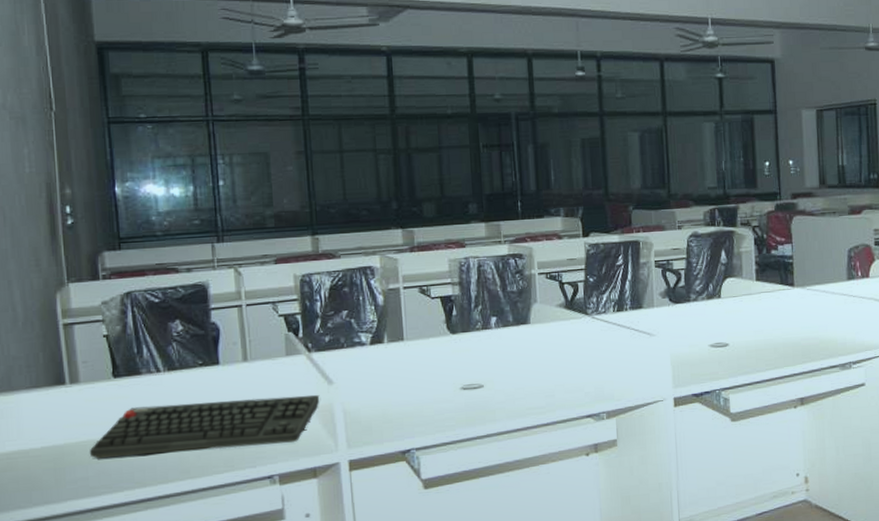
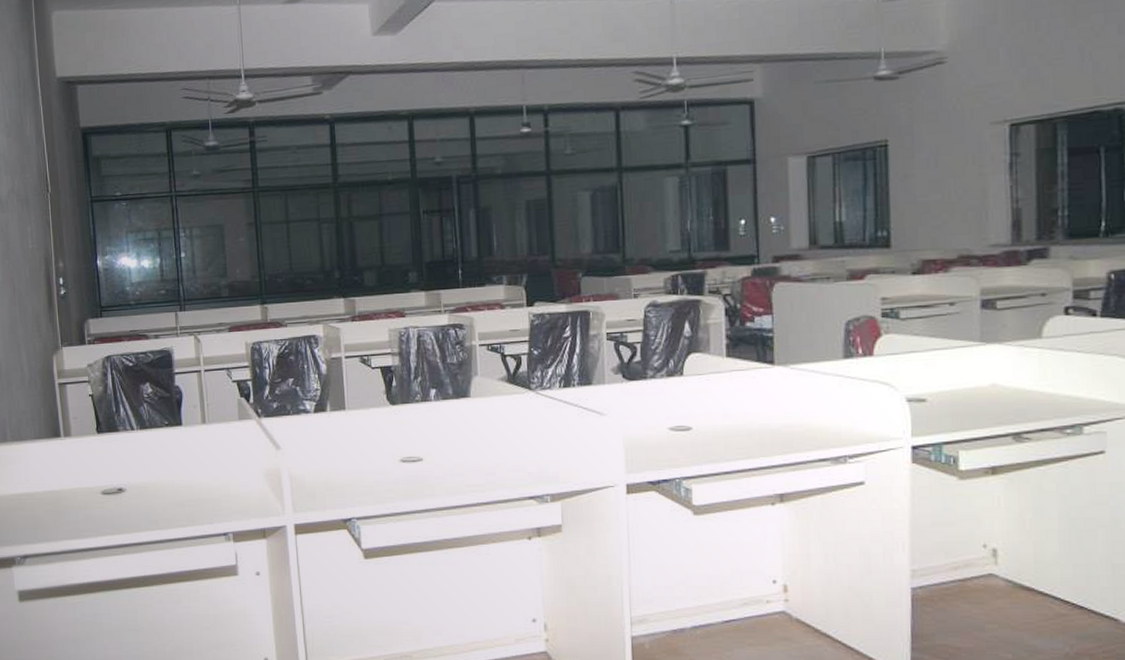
computer keyboard: present [89,394,321,459] -> none [79,458,270,505]

